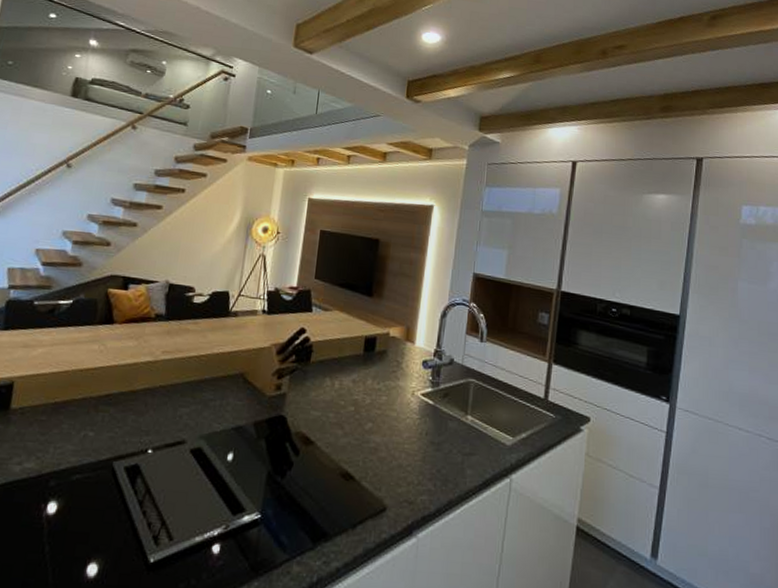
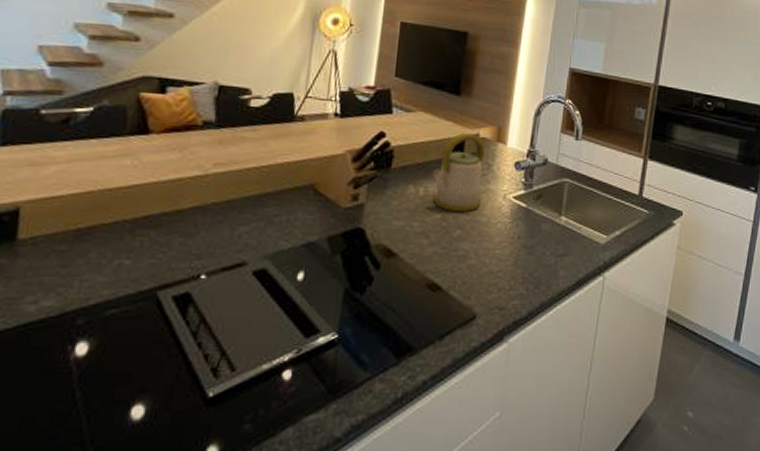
kettle: none [346,331,395,406] -> present [432,132,485,212]

